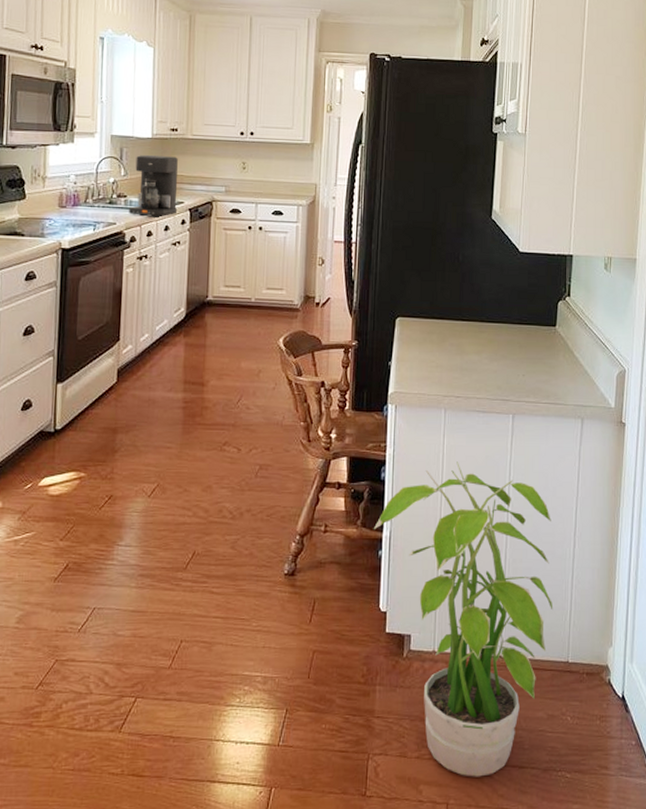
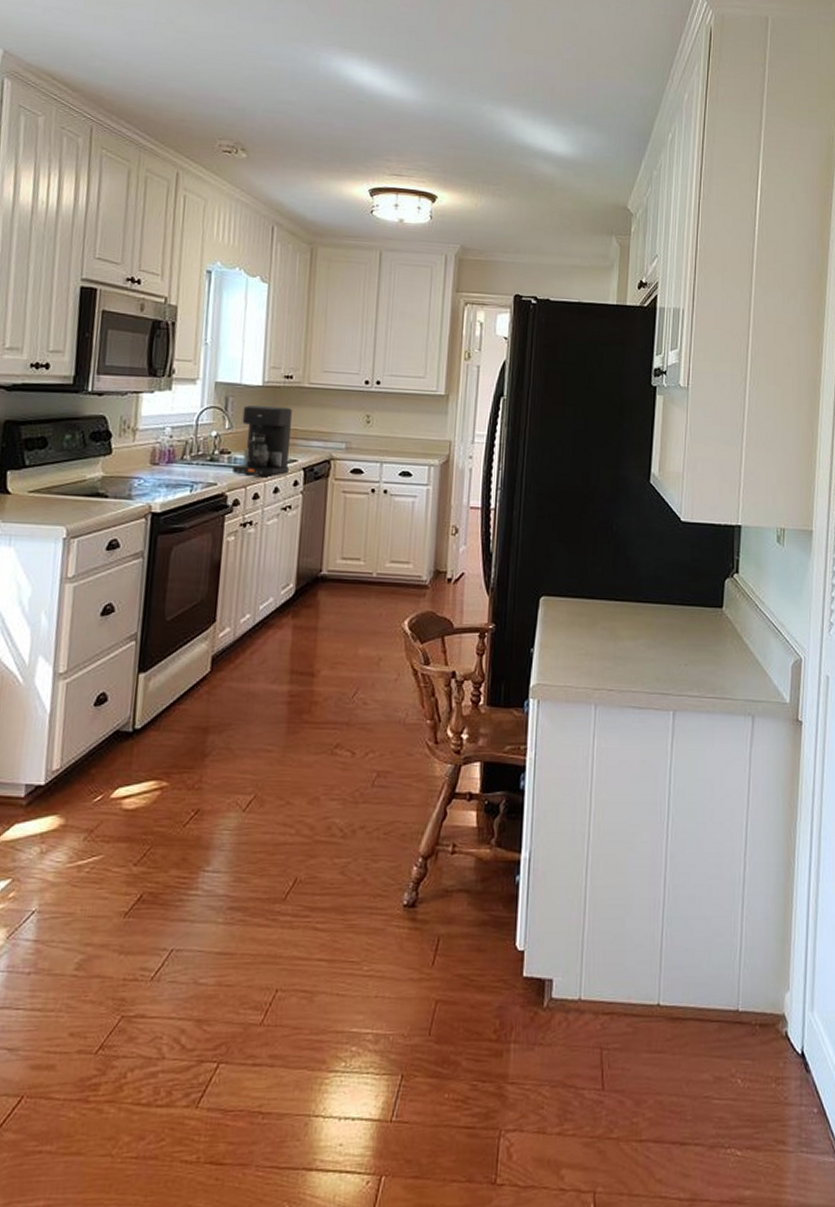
potted plant: present [373,462,553,777] -> none [509,767,721,1158]

